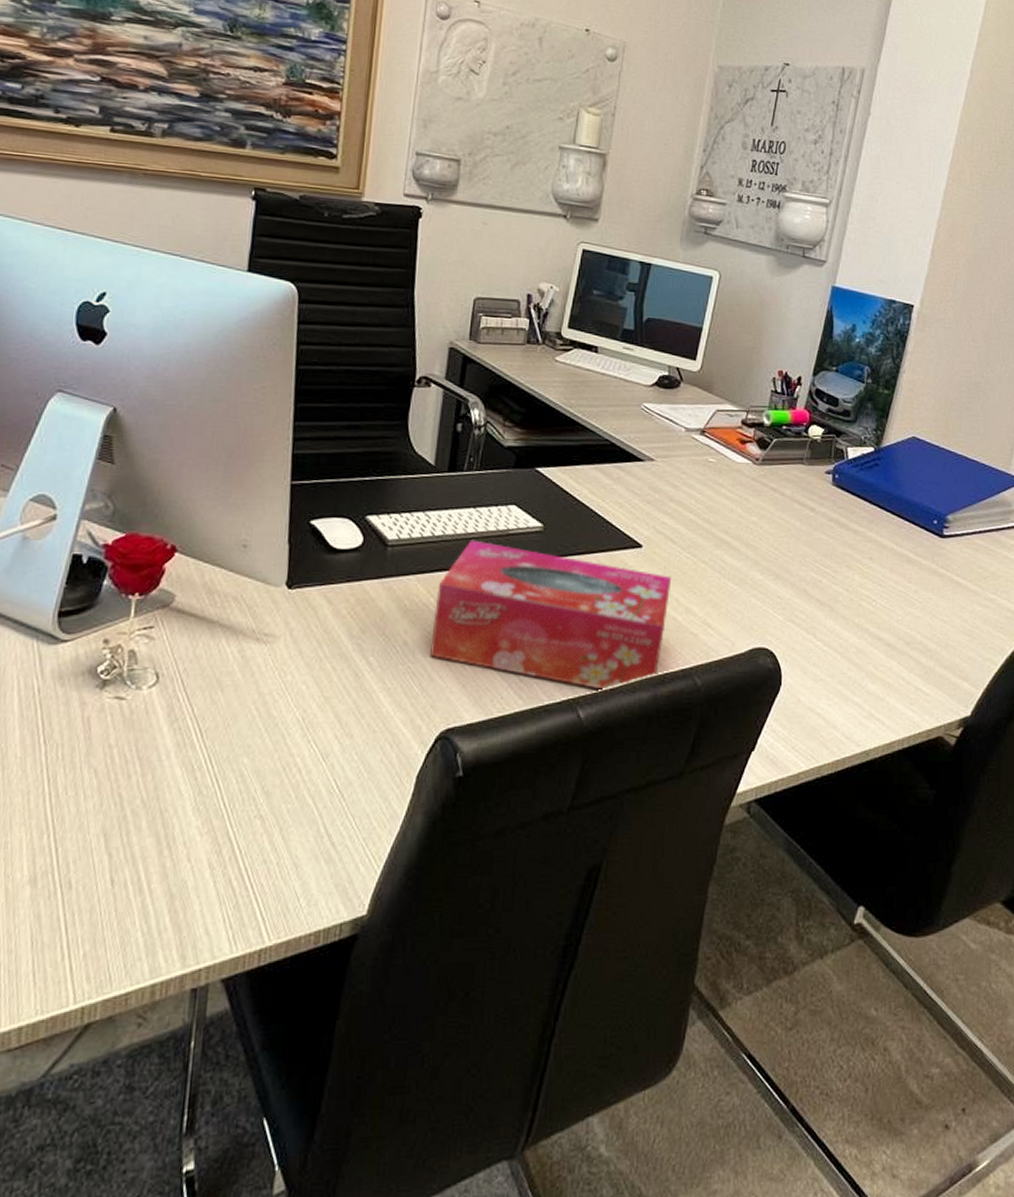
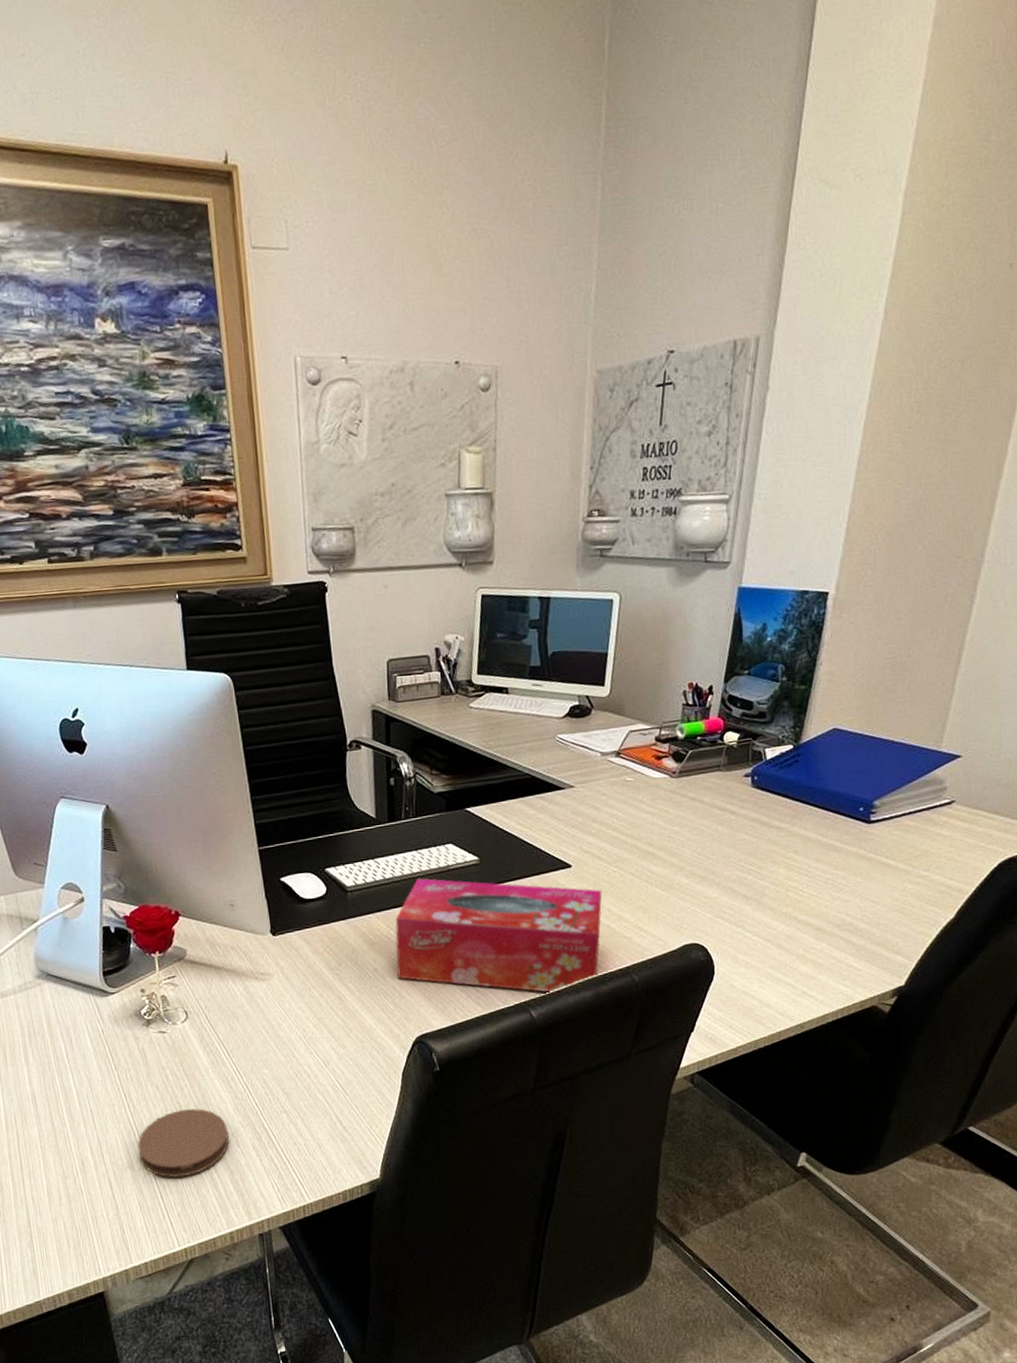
coaster: none [48,804,180,901] -> present [137,1108,230,1178]

